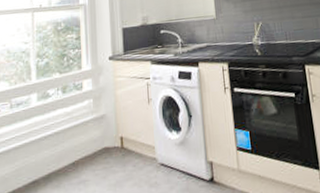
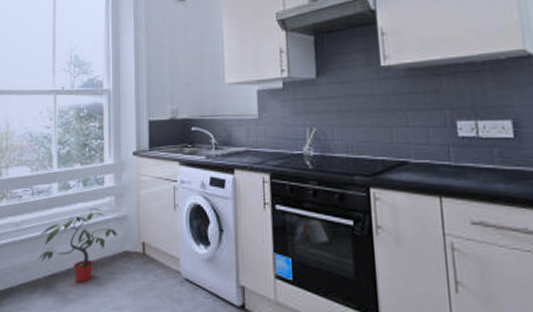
potted plant: none [17,112,98,185] -> present [38,208,118,283]

